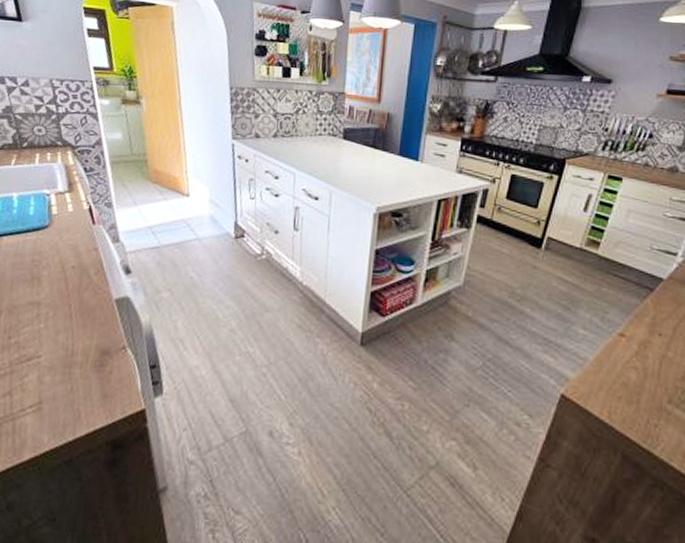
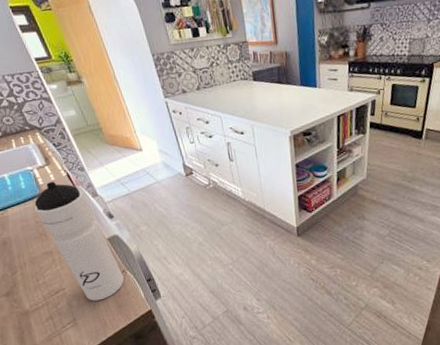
water bottle: none [35,212,123,383] -> present [34,181,125,301]

